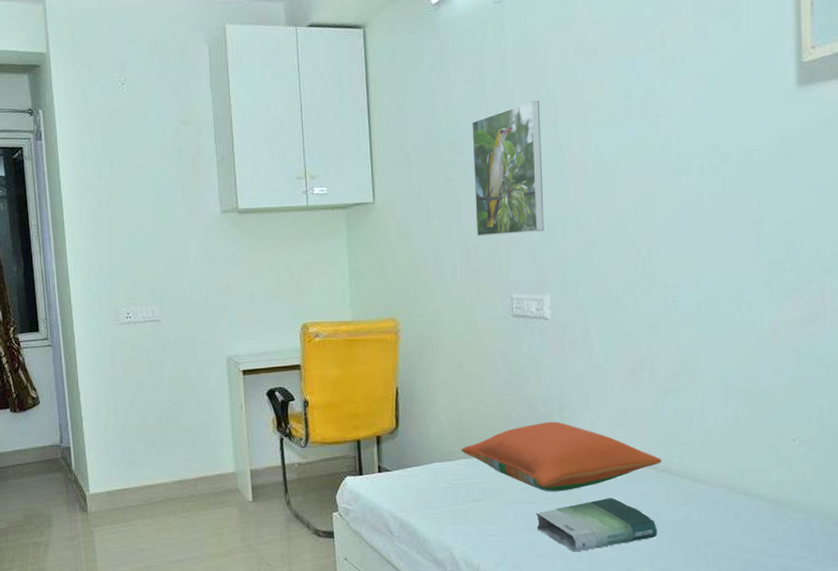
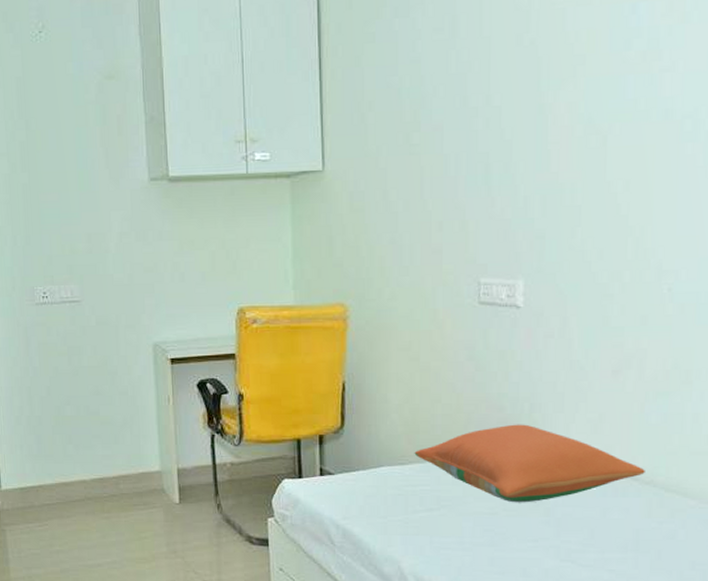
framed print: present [472,100,544,237] -> none [439,52,521,211]
book: present [536,498,657,552] -> none [497,511,636,570]

